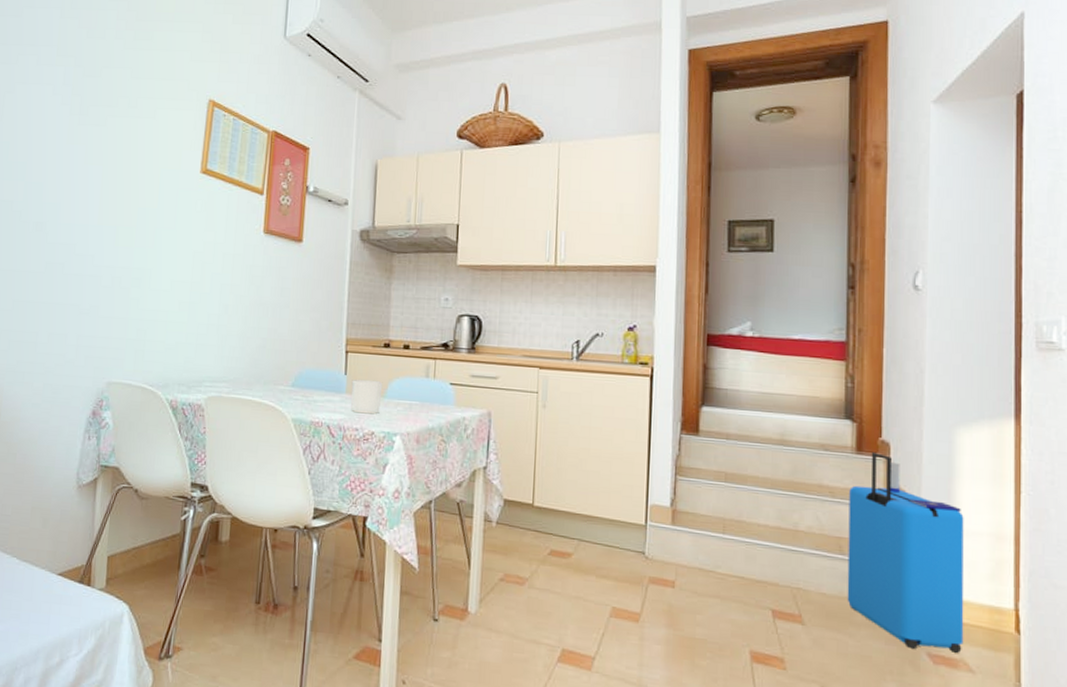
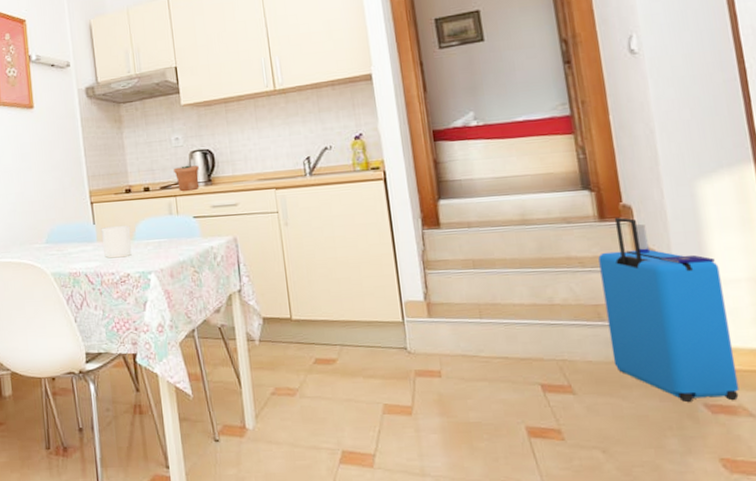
planter: none [438,328,465,357] -> present [174,165,200,192]

